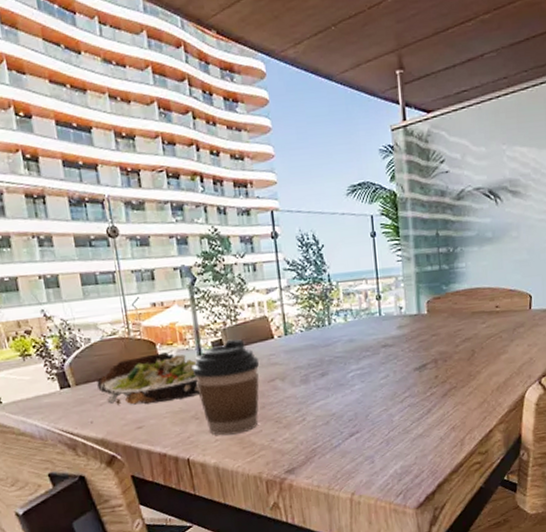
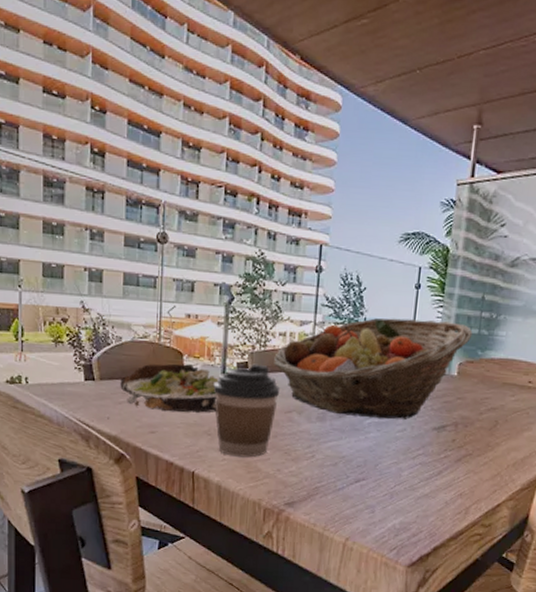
fruit basket: none [246,263,434,374] -> present [273,318,473,420]

